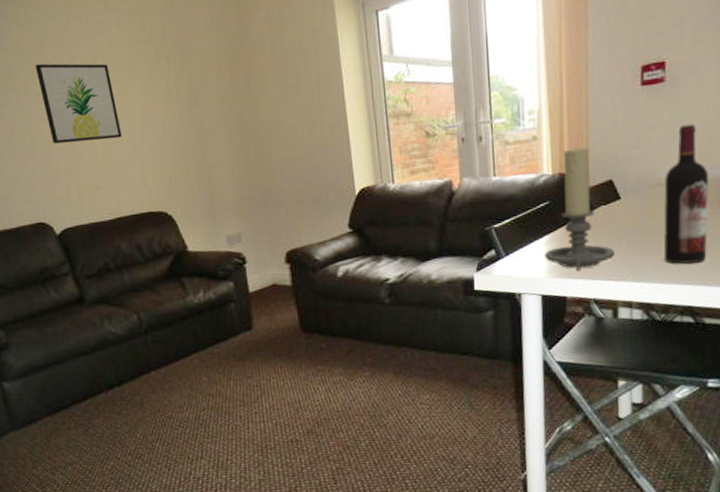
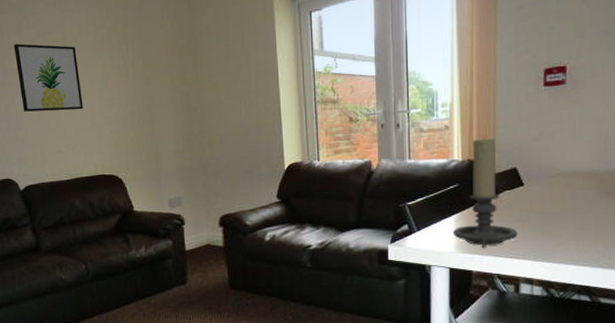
wine bottle: present [663,124,709,264] -> none [562,122,606,247]

